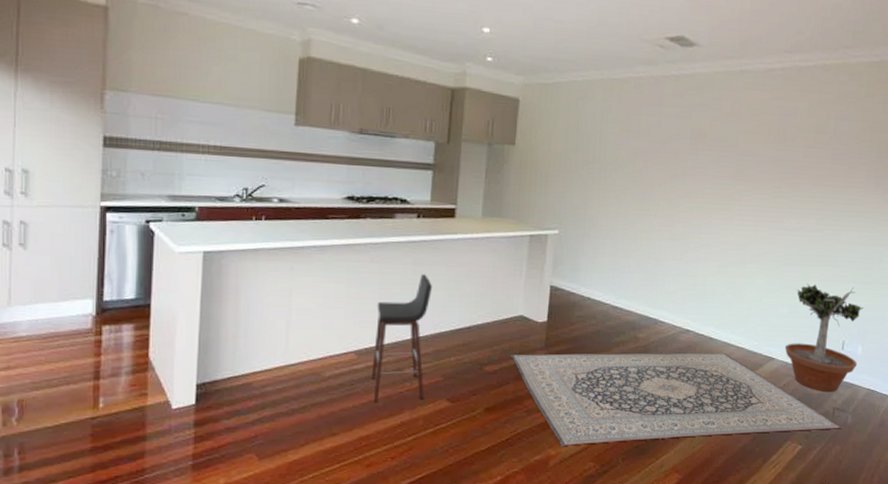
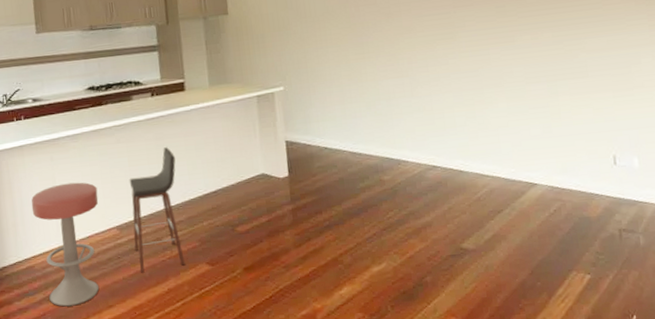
bar stool: none [258,297,340,430] -> present [31,182,100,307]
area rug: present [510,353,844,447] -> none [258,185,637,300]
potted tree: present [784,284,864,392] -> none [546,96,637,213]

